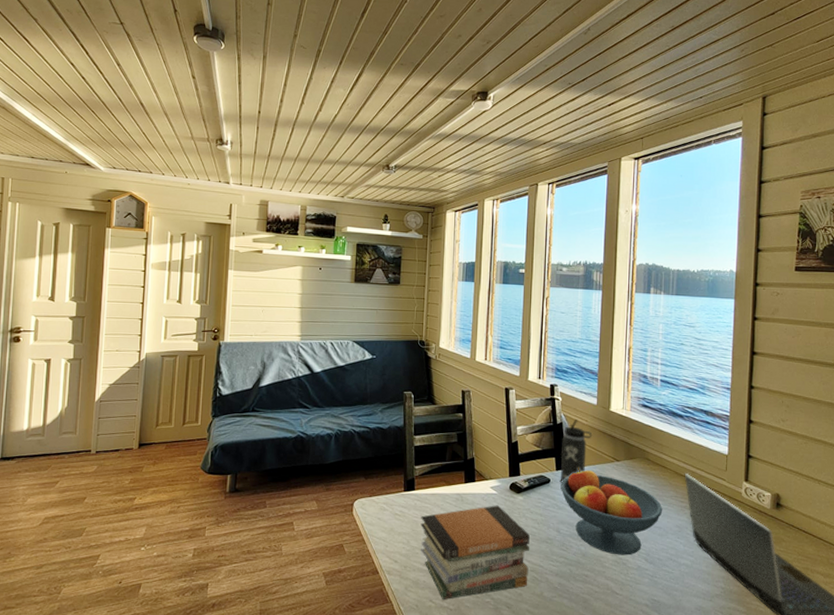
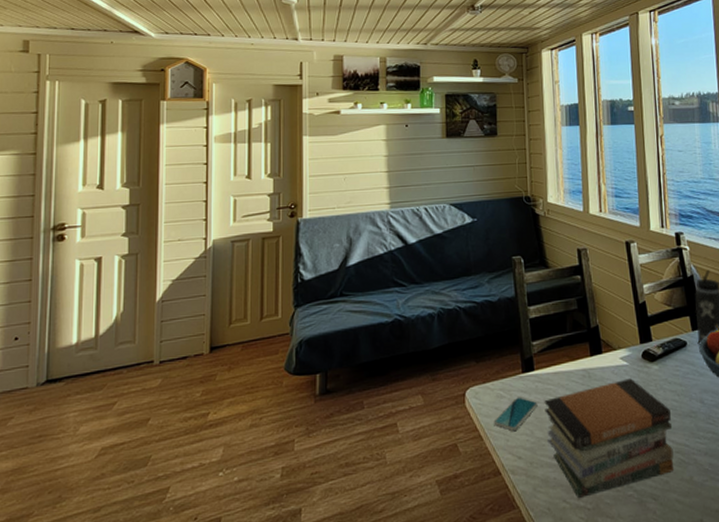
smartphone: none [376,511,415,539] -> present [493,397,538,431]

